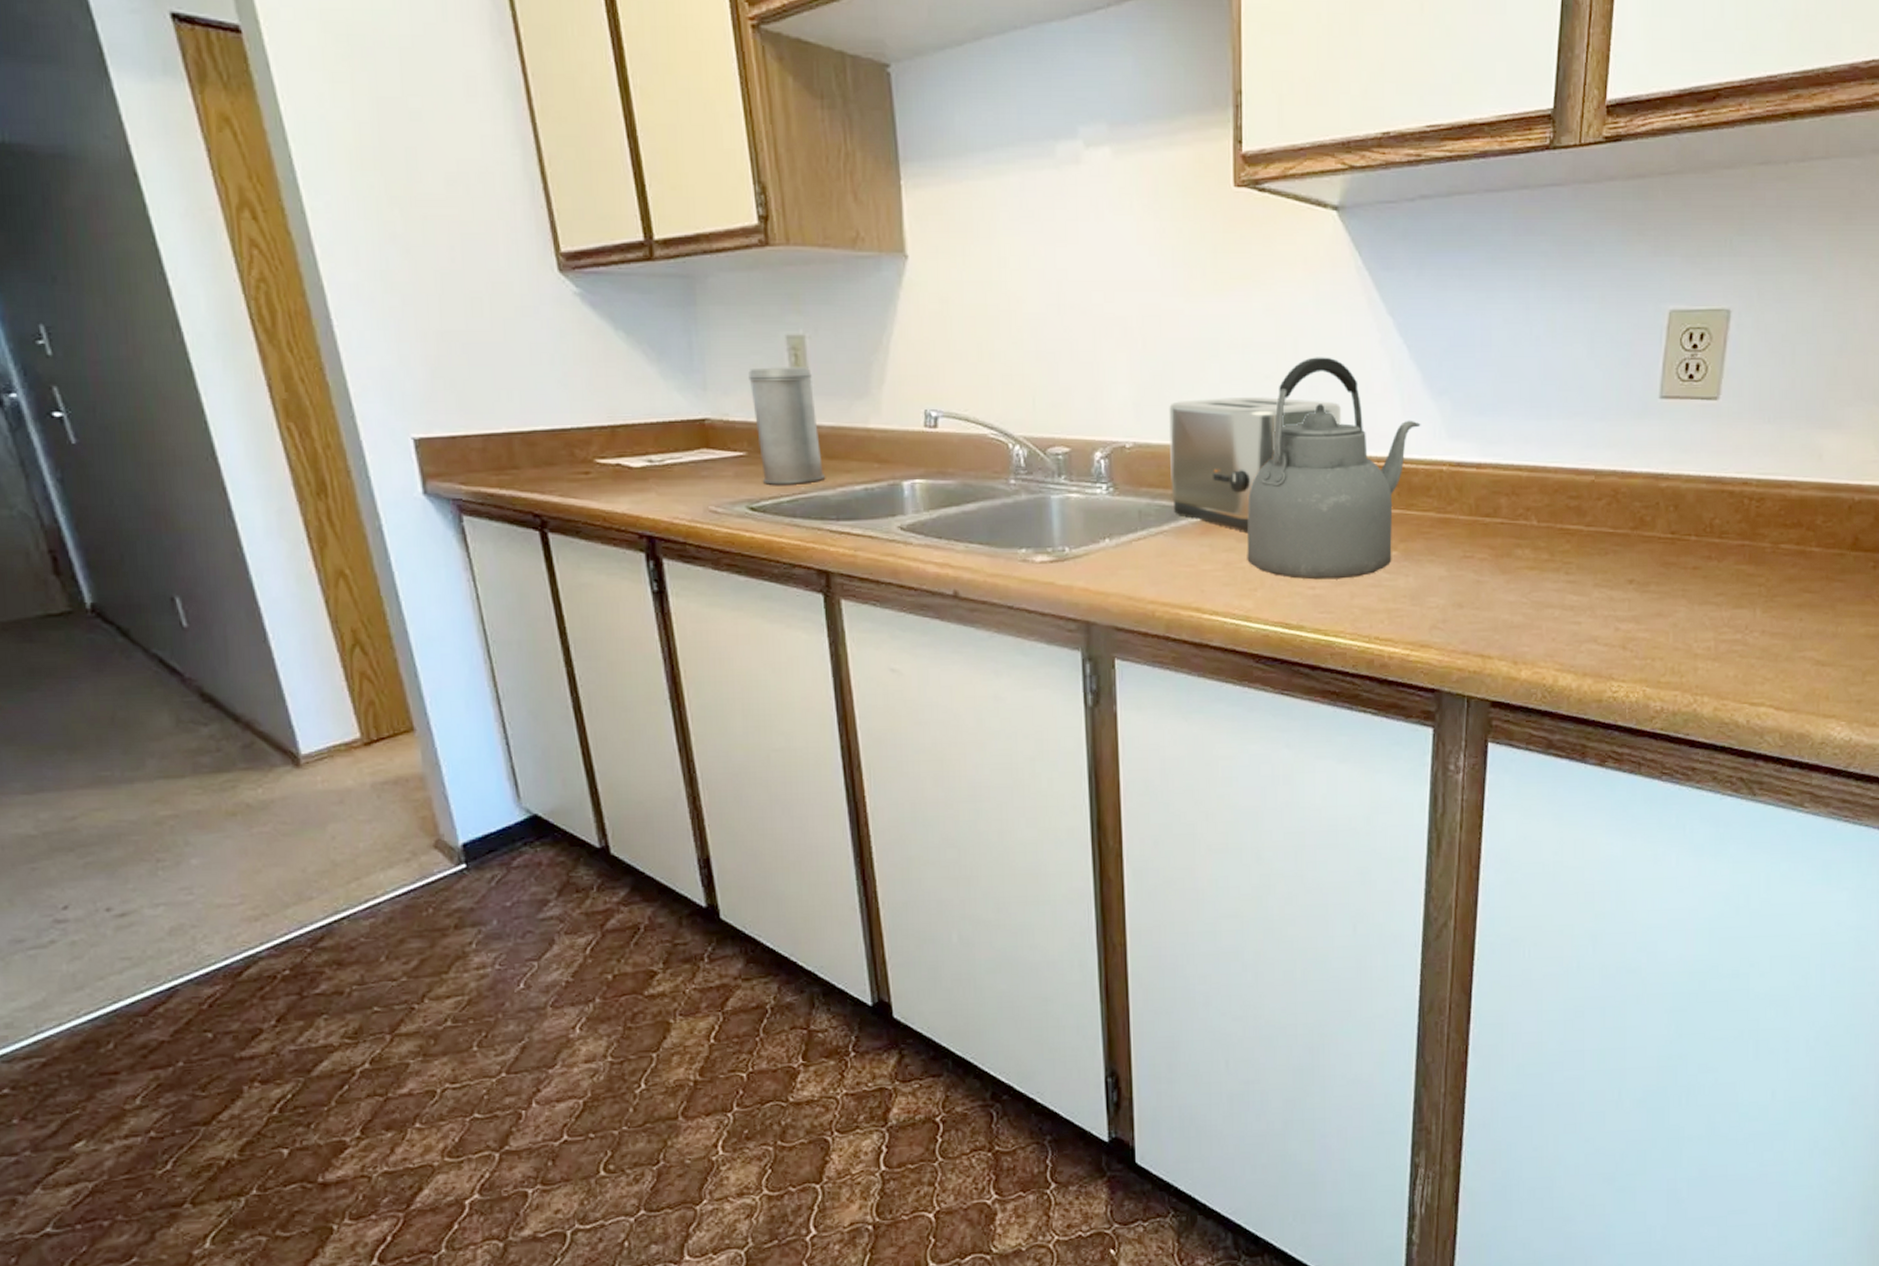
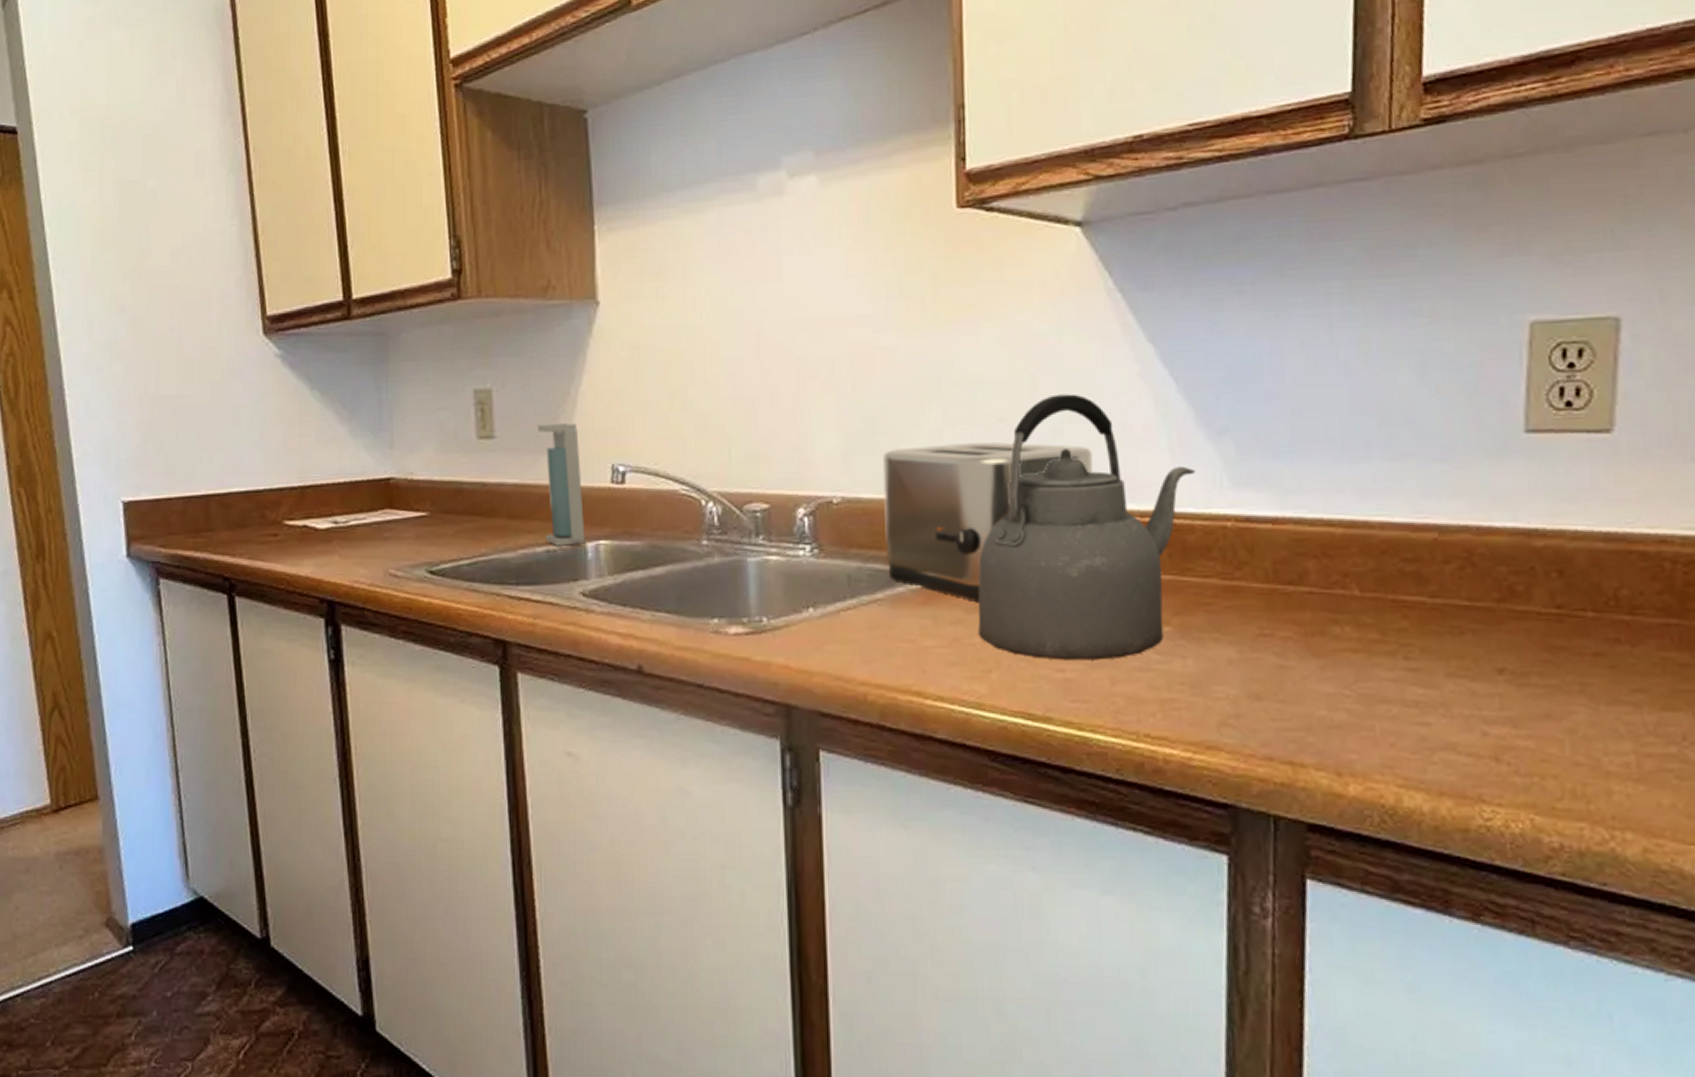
canister: present [748,367,825,485] -> none [435,421,506,547]
soap dispenser: none [852,370,902,485] -> present [538,423,585,546]

